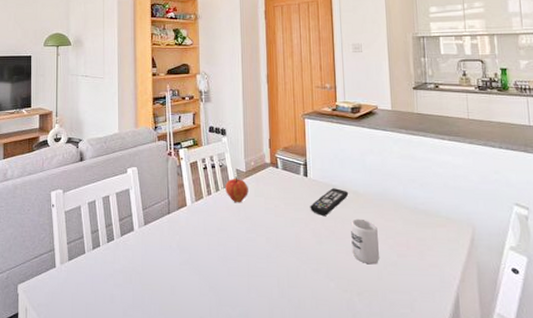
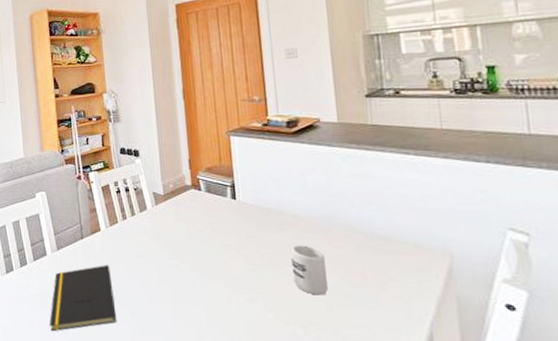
notepad: none [131,239,197,308] -> present [49,265,117,332]
fruit: present [225,176,248,203] -> none [141,200,168,228]
remote control: present [310,188,349,216] -> none [240,212,287,241]

